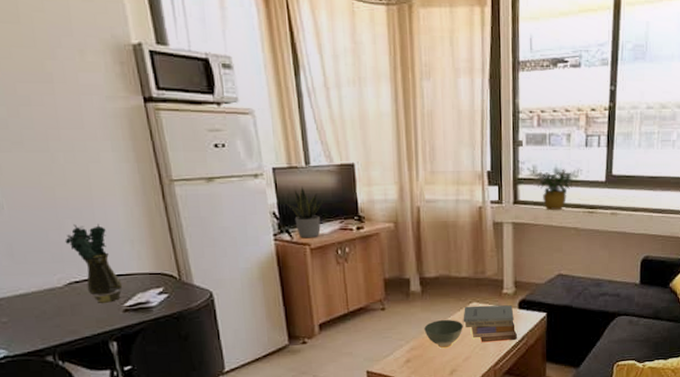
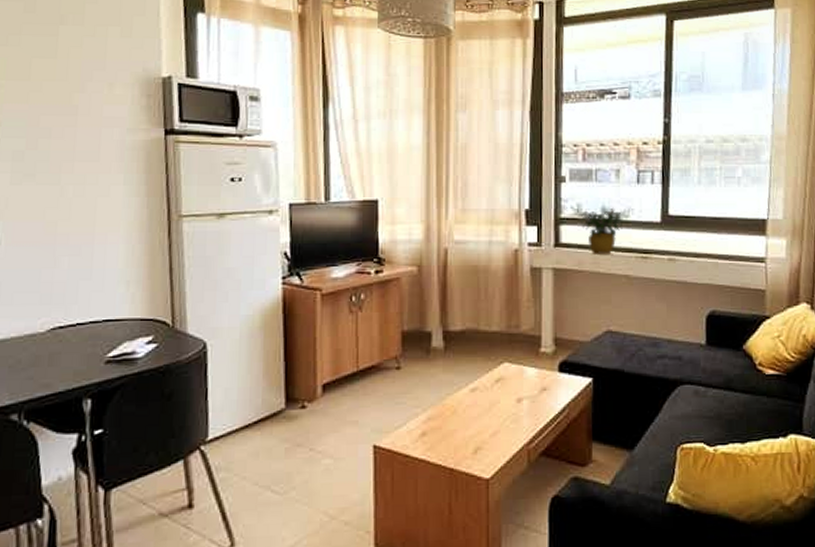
vase: present [64,224,123,303] -> none [57,263,110,352]
potted plant: present [286,187,325,239] -> none [300,225,343,283]
bowl: present [424,319,463,349] -> none [445,382,492,420]
books: present [463,305,517,343] -> none [492,366,556,414]

